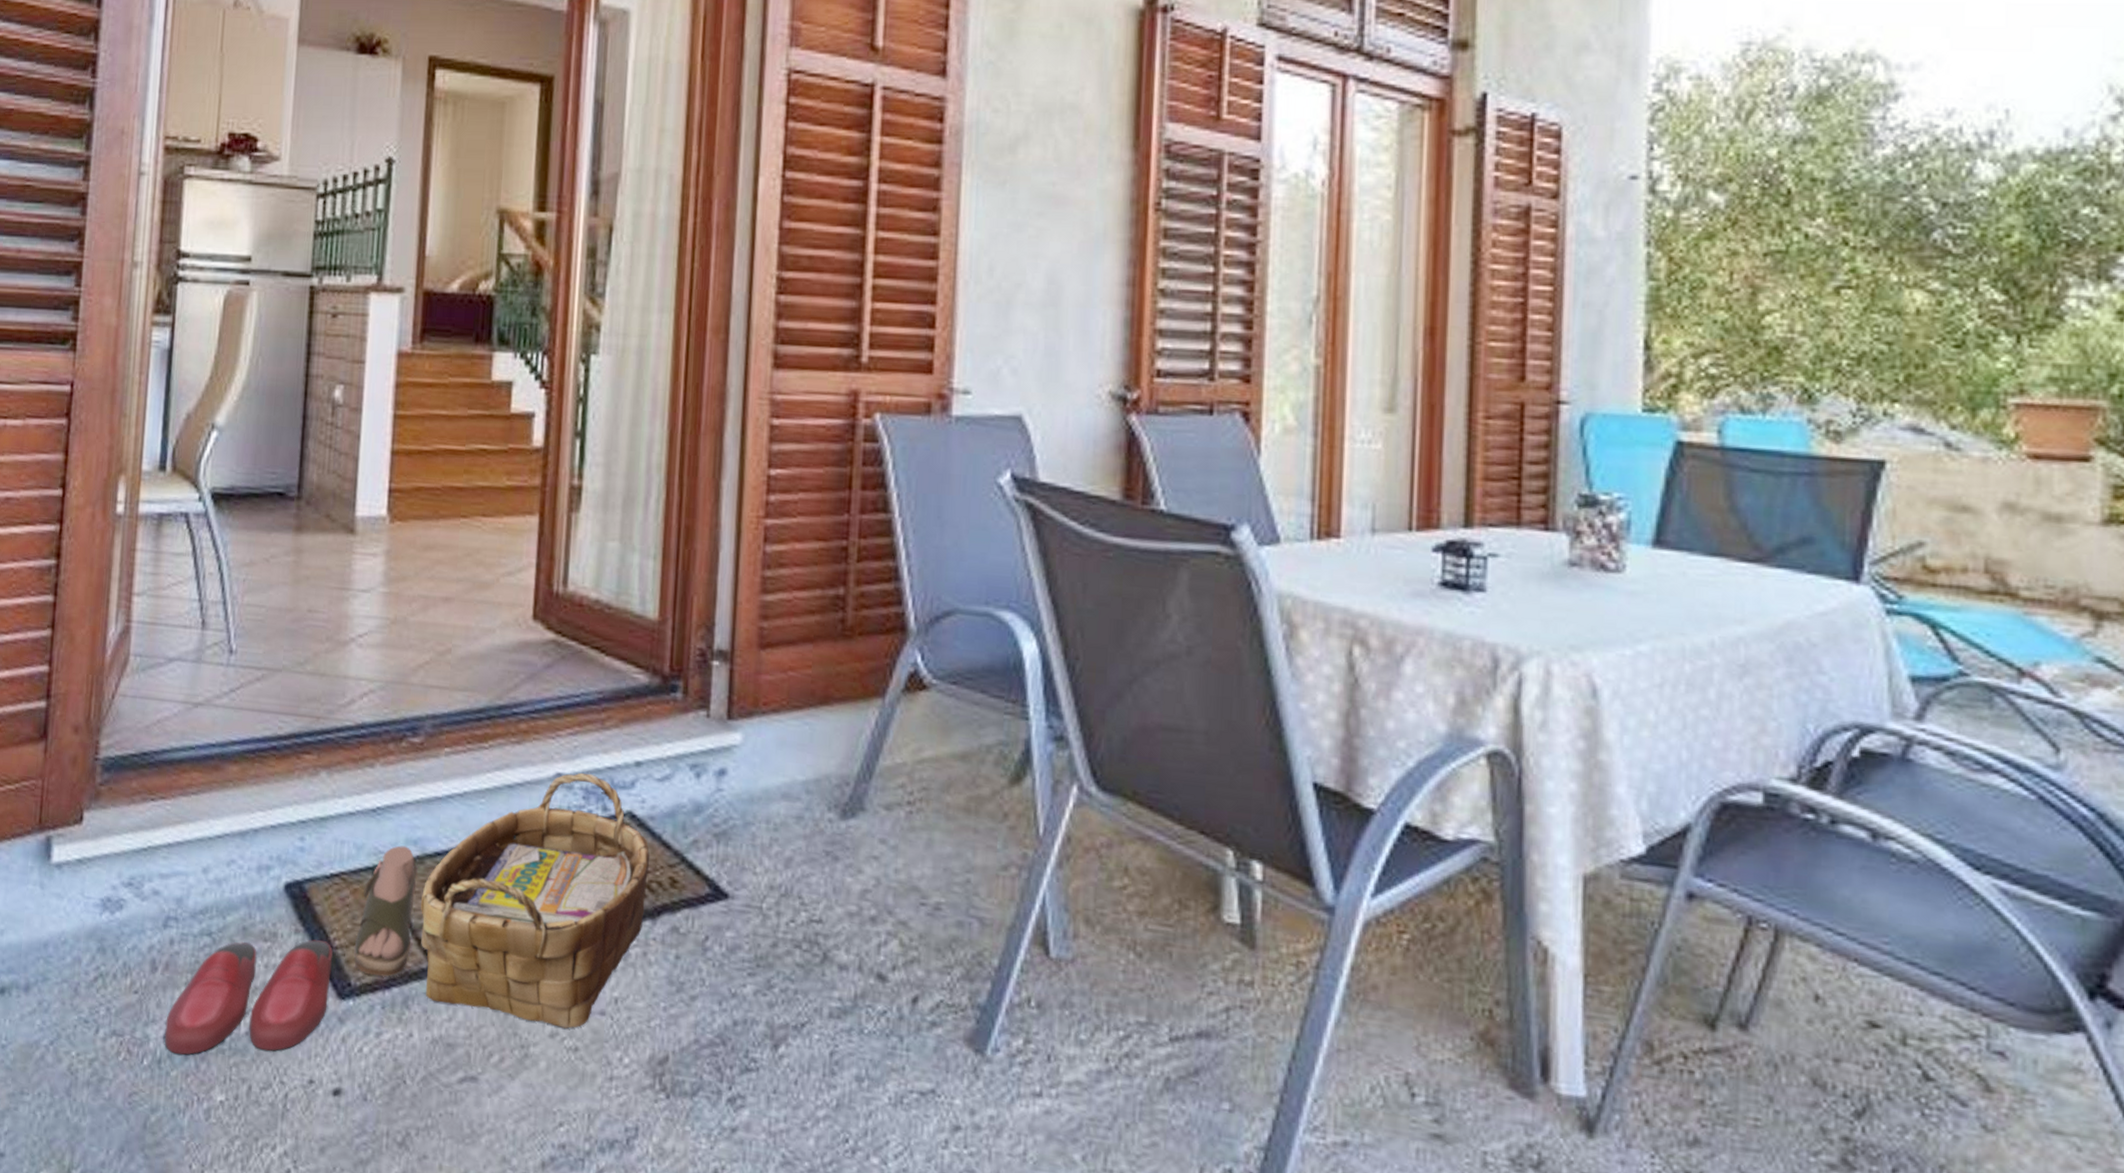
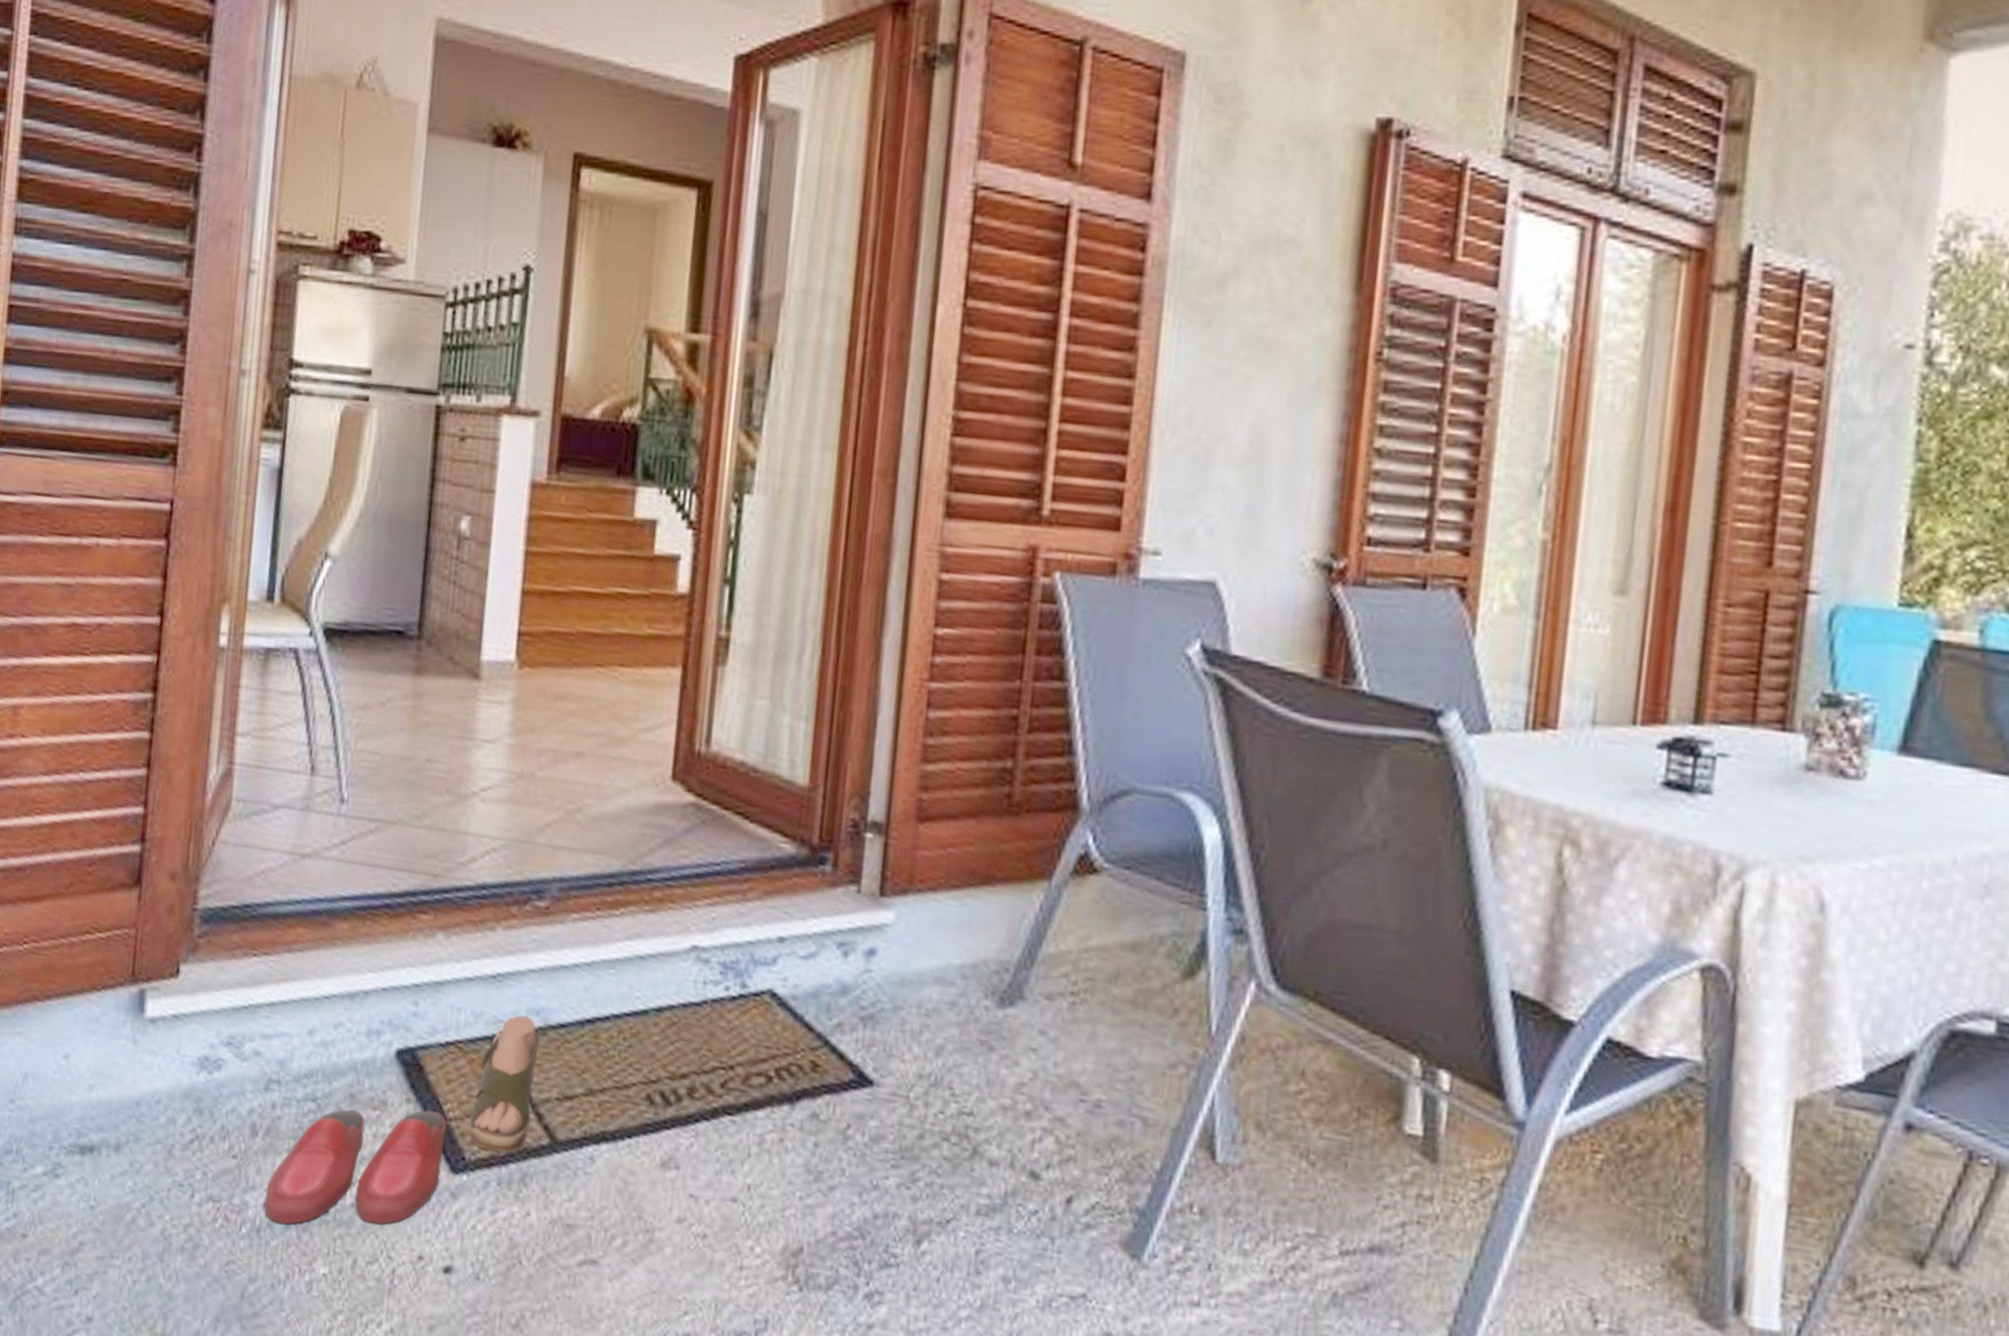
woven basket: present [421,772,650,1029] -> none [541,946,790,1215]

